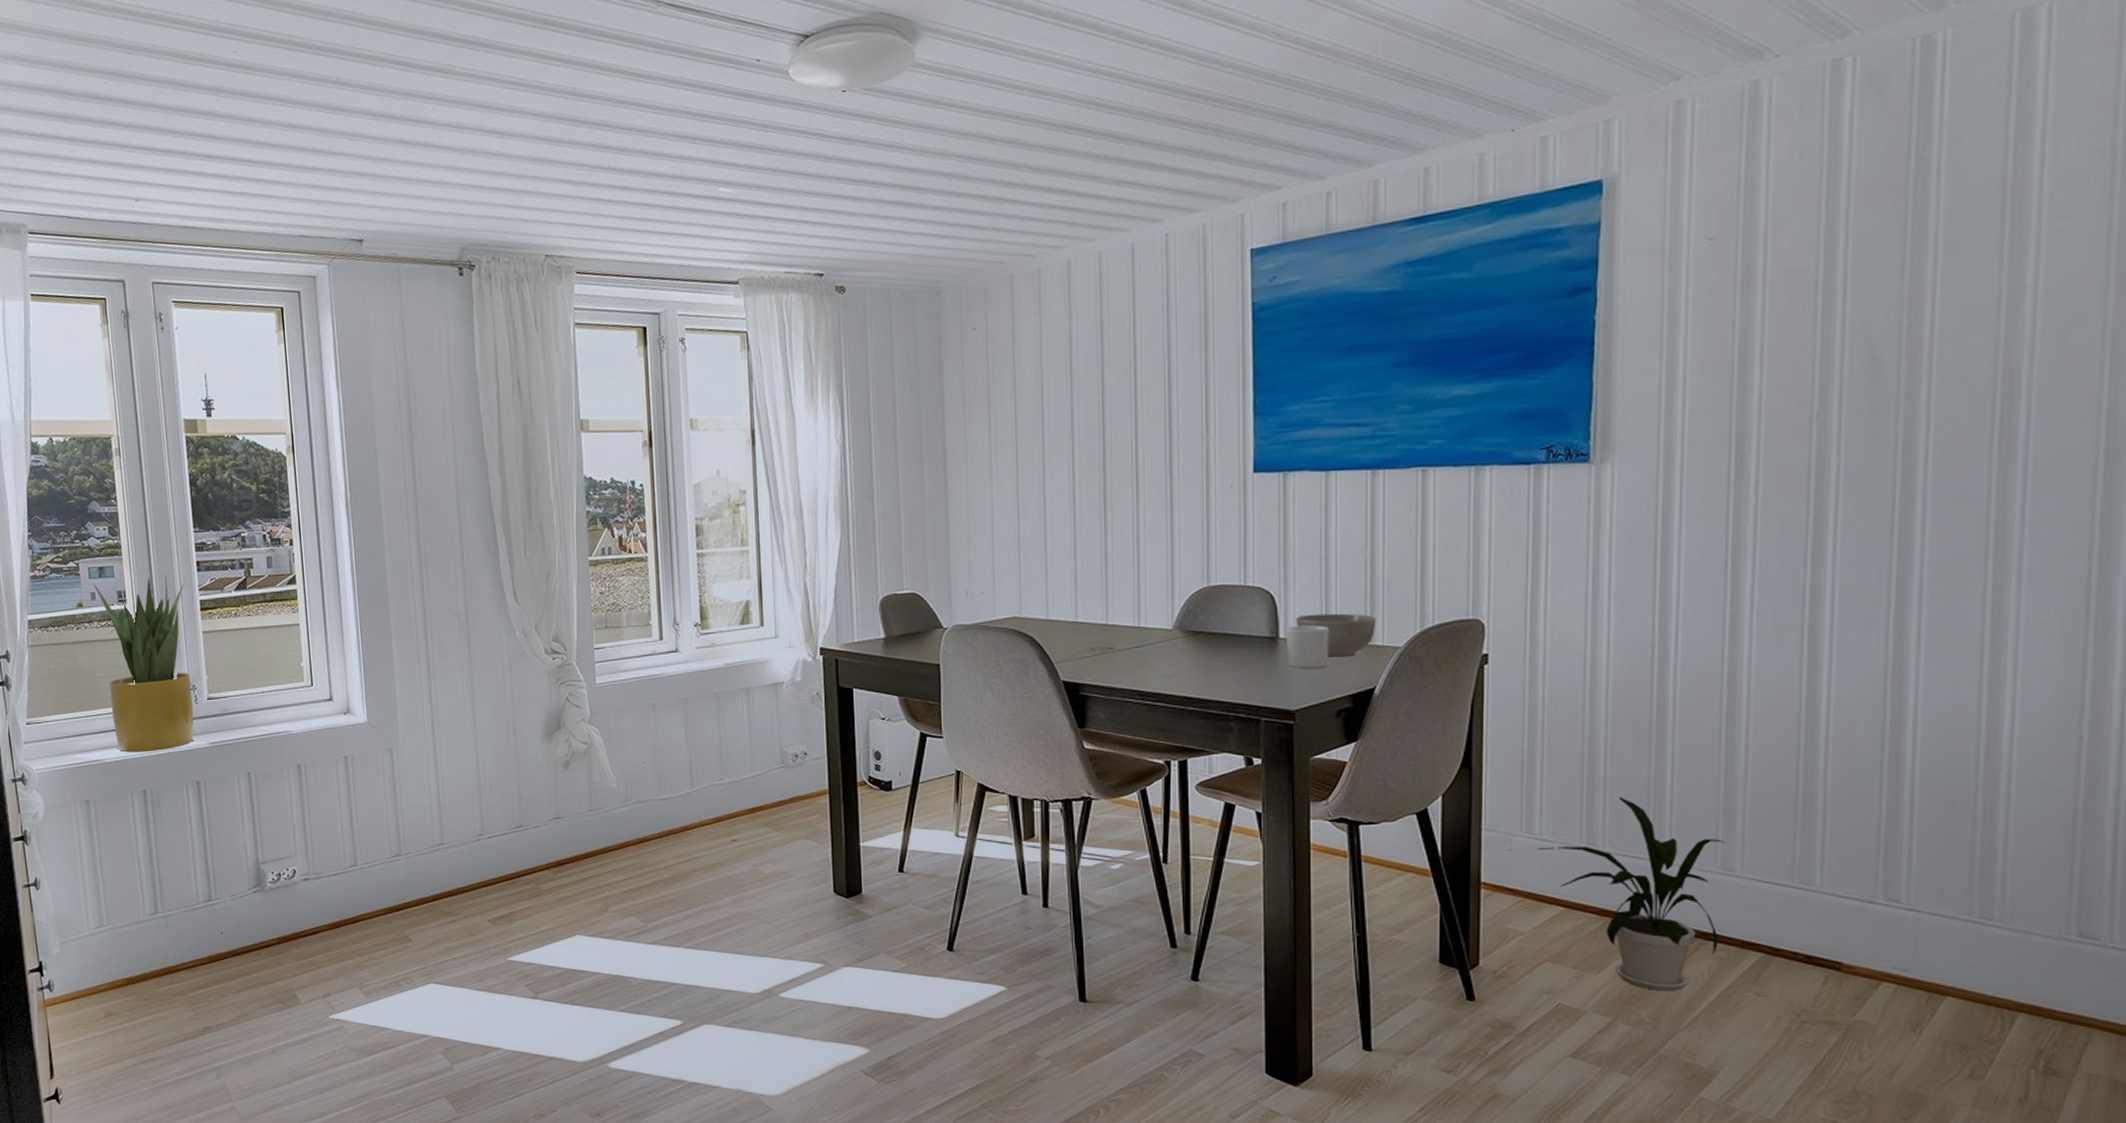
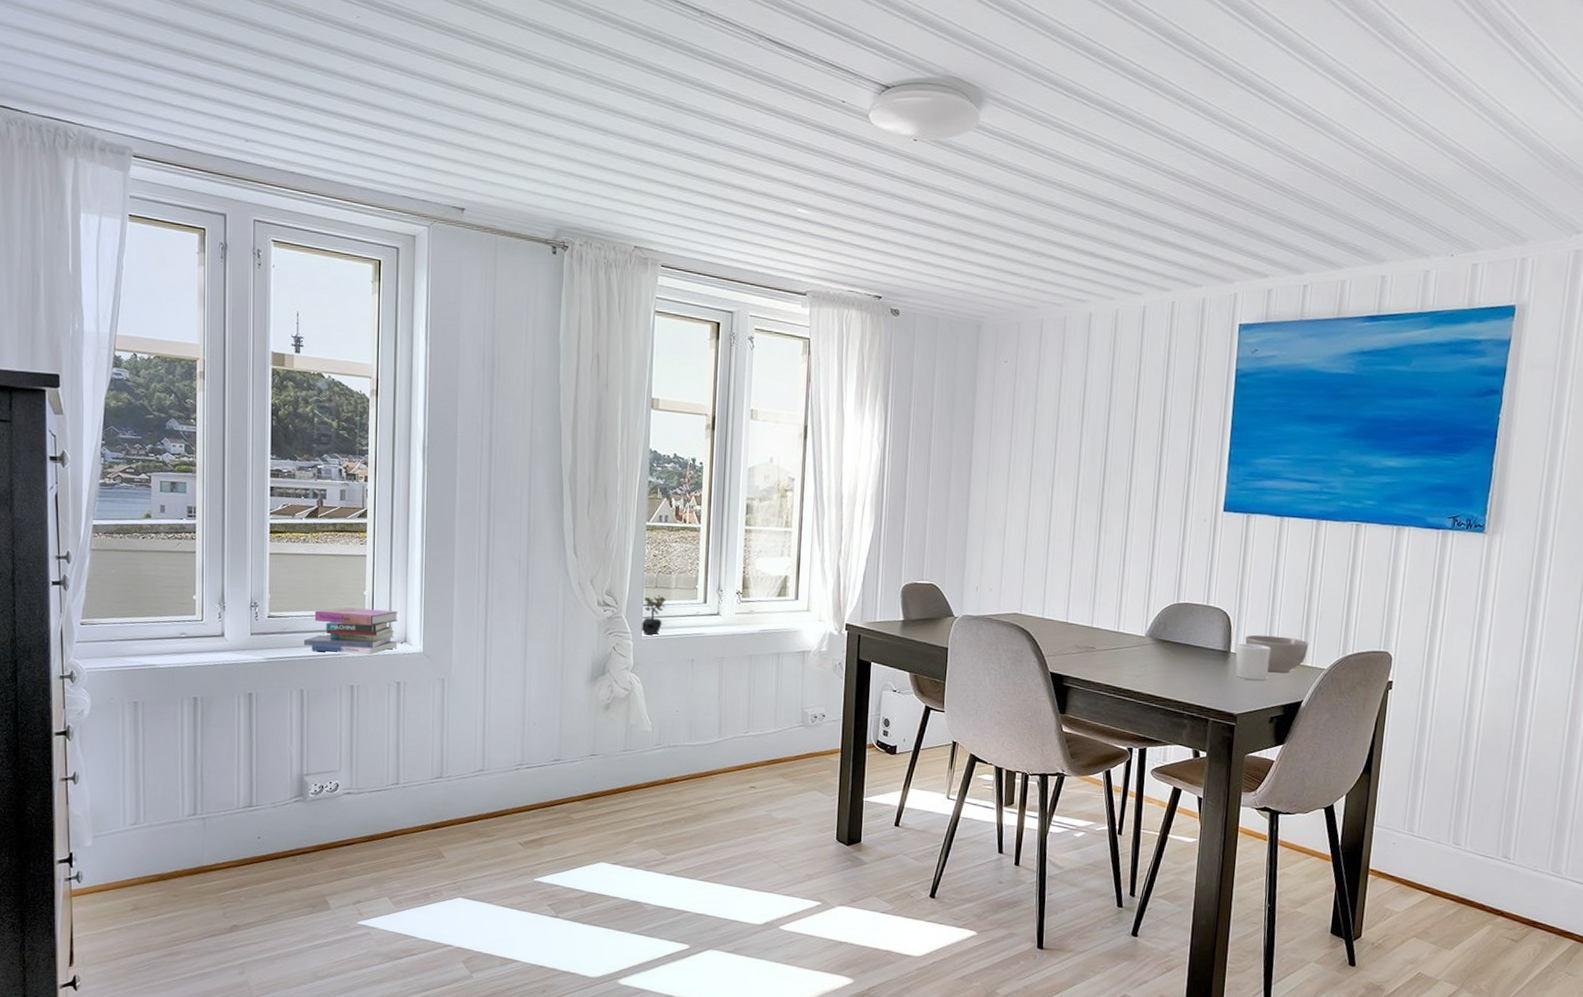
planter: present [93,574,194,753] -> none [164,495,260,662]
books: none [245,680,341,730] -> present [303,607,398,655]
succulent plant: none [593,636,619,681] -> present [641,595,667,635]
house plant: present [1537,796,1726,992] -> none [1414,806,1557,968]

